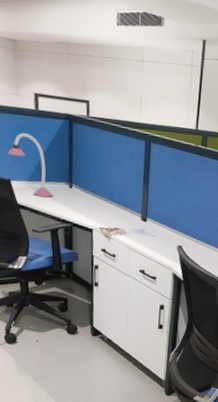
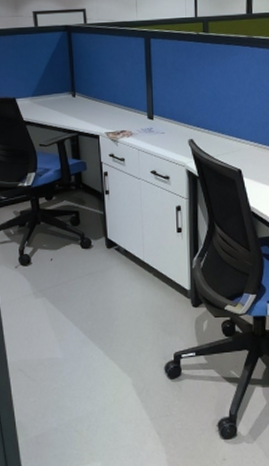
desk lamp: present [8,133,54,198] -> none [12,51,58,110]

